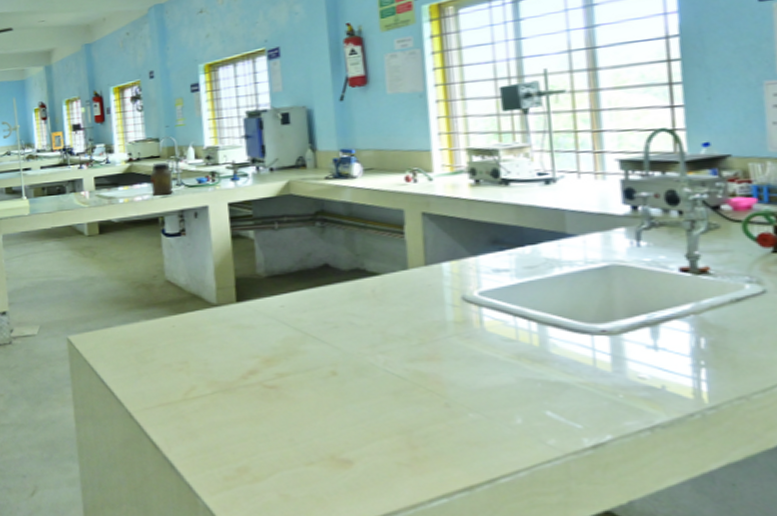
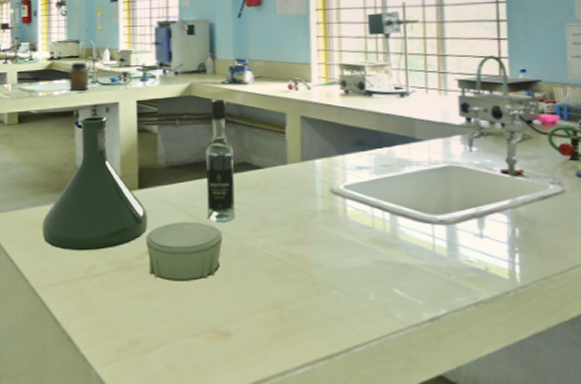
flask: none [133,223,250,372] -> present [42,117,148,251]
container: none [248,337,337,403] -> present [146,221,223,281]
bottle: none [311,196,350,338] -> present [206,98,235,222]

